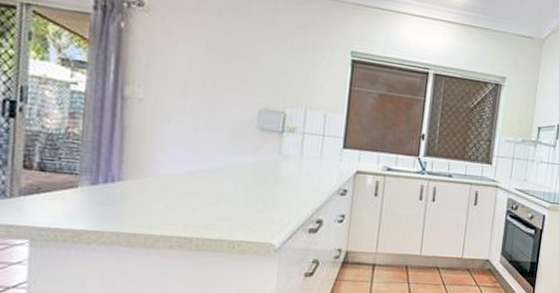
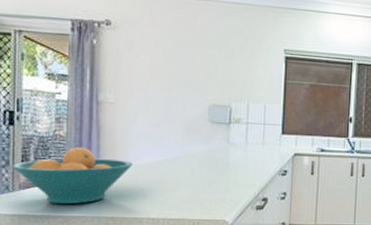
fruit bowl: none [11,149,163,217] -> present [12,147,133,205]

